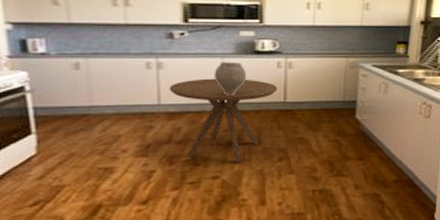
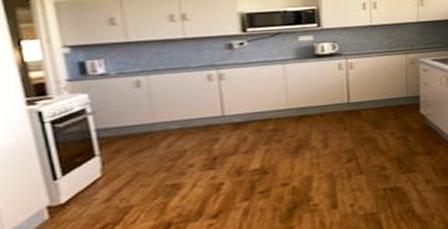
dining table: present [169,78,278,163] -> none [232,83,341,168]
ceramic pot: present [214,61,247,95] -> none [276,67,309,101]

